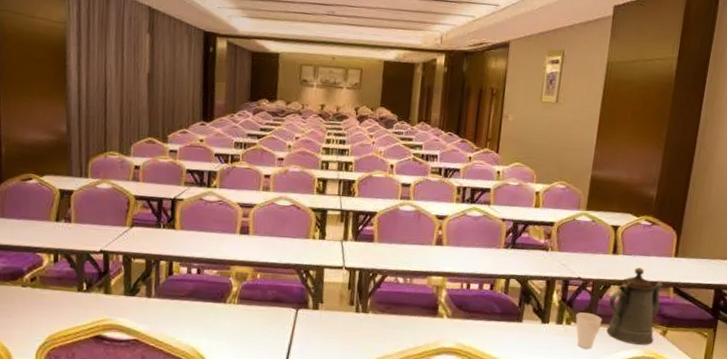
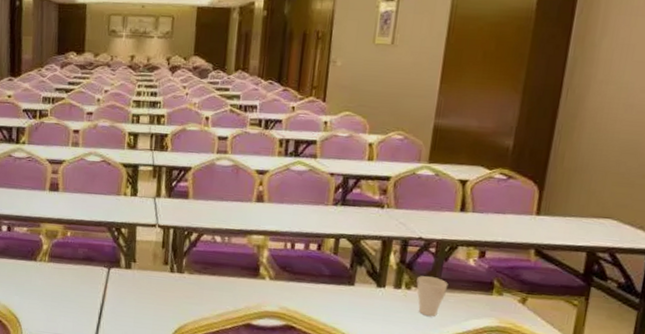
coffee pot: present [606,267,665,345] -> none [453,227,524,314]

